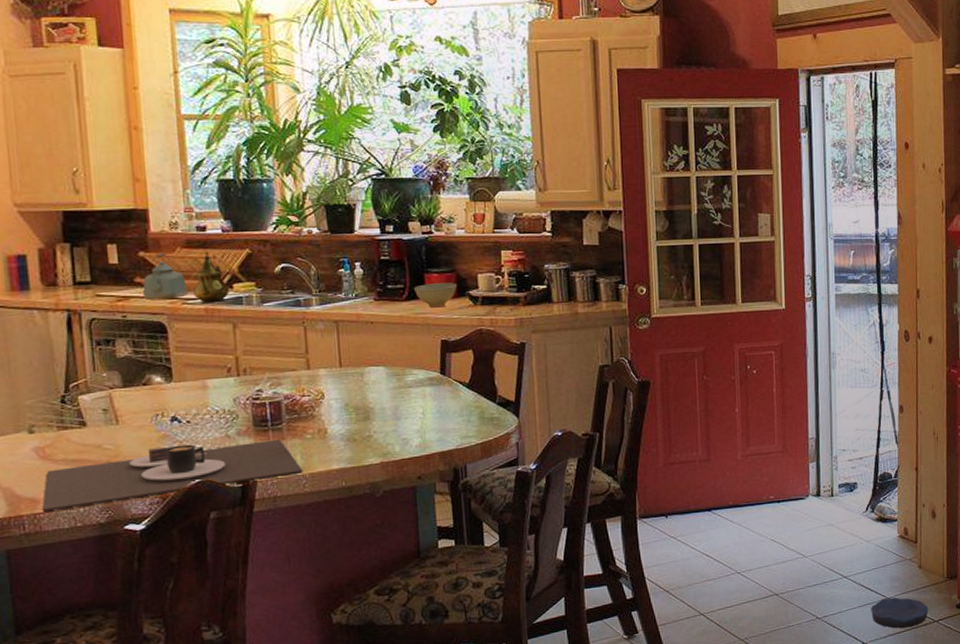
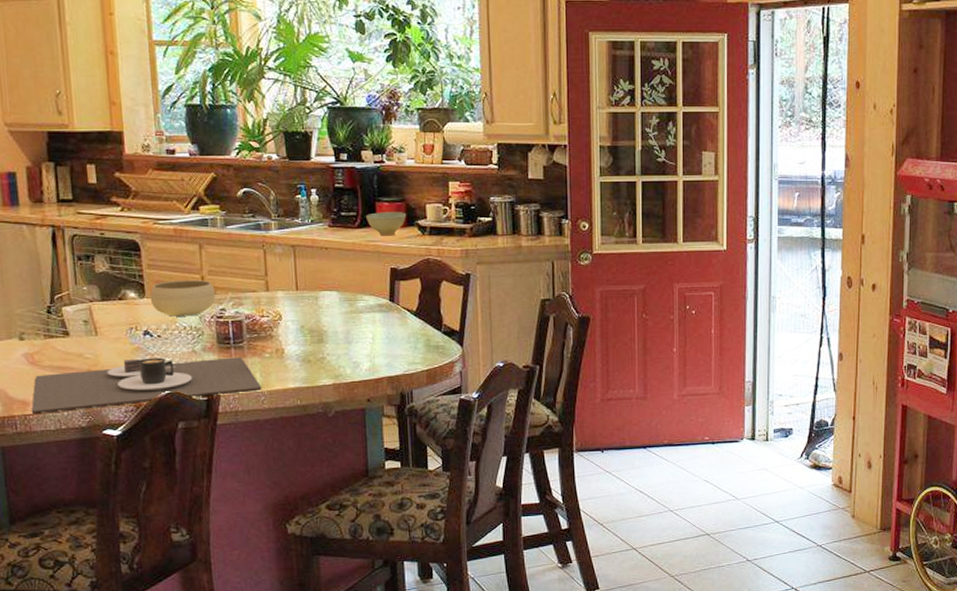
kettle: present [142,252,189,301] -> none [118,173,160,220]
bowl: none [178,361,252,400] -> present [150,280,216,317]
teapot: present [192,251,230,302] -> none [163,174,196,223]
pet bowl: present [870,597,929,628] -> none [801,545,860,576]

